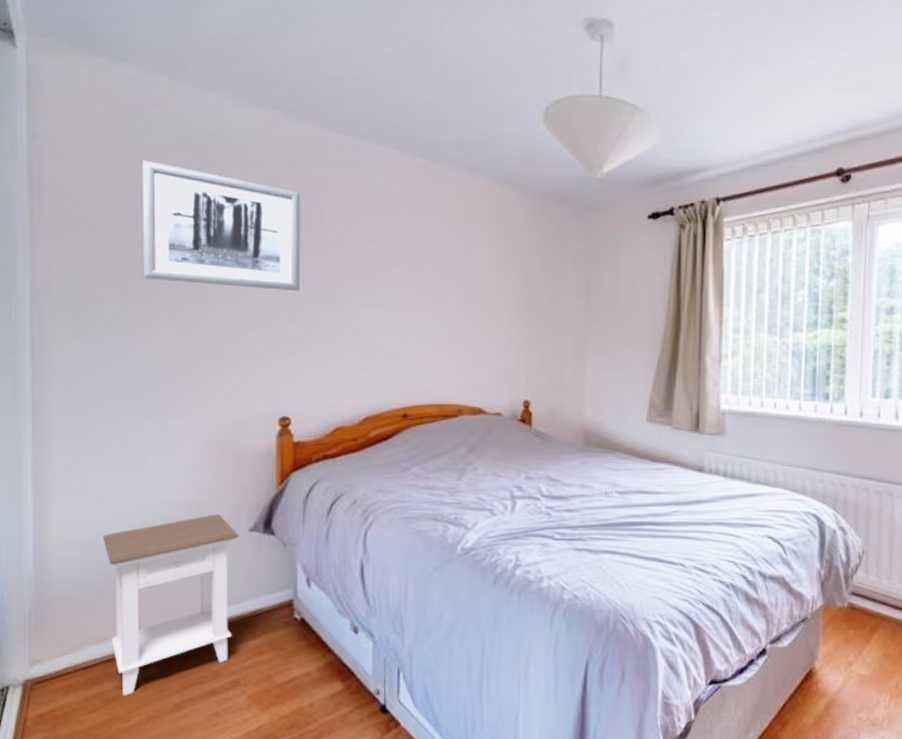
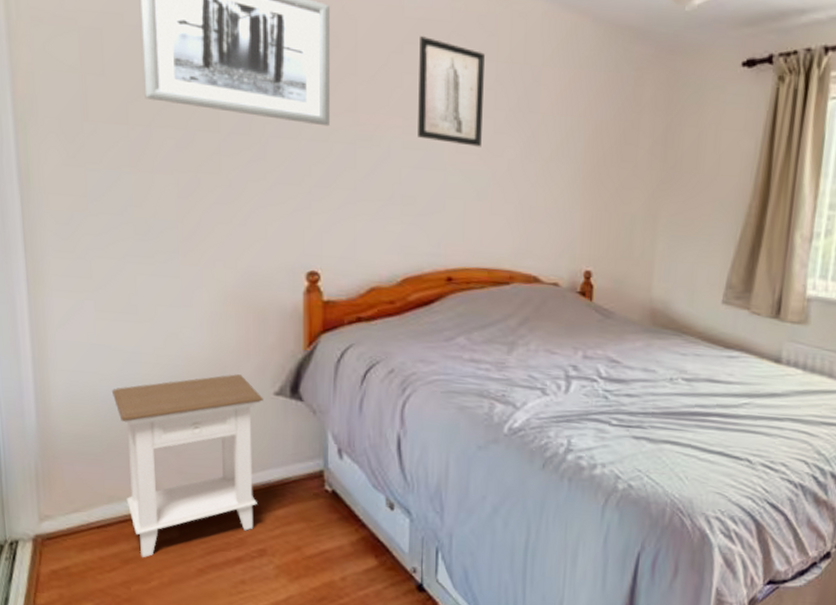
wall art: none [375,212,430,300] -> present [418,36,485,147]

